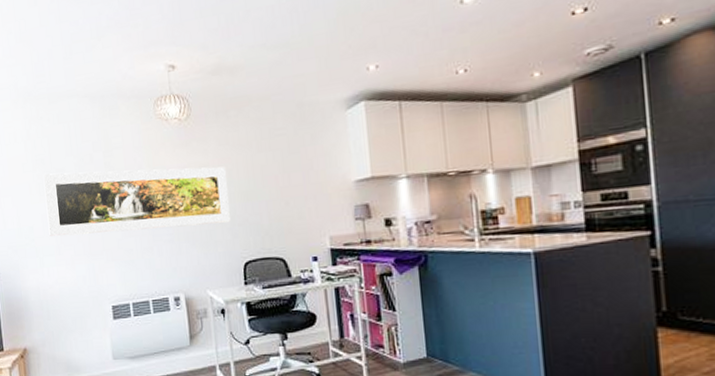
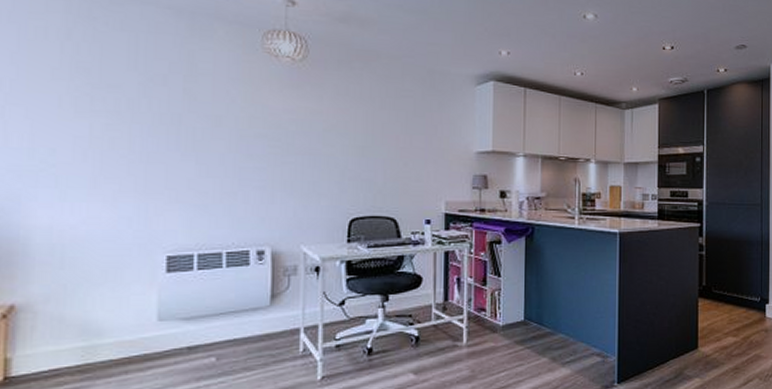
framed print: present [43,166,230,236] -> none [82,87,341,176]

